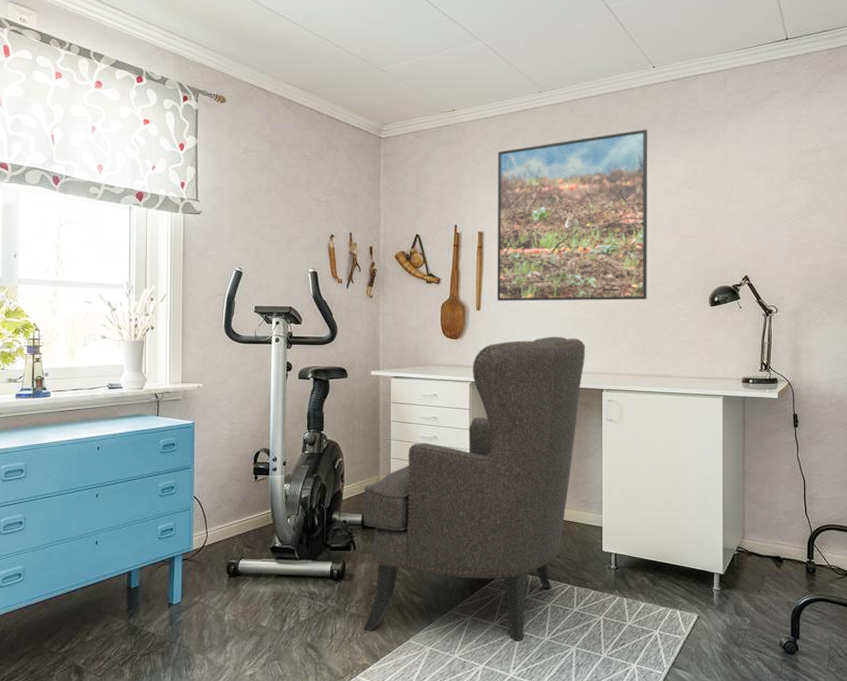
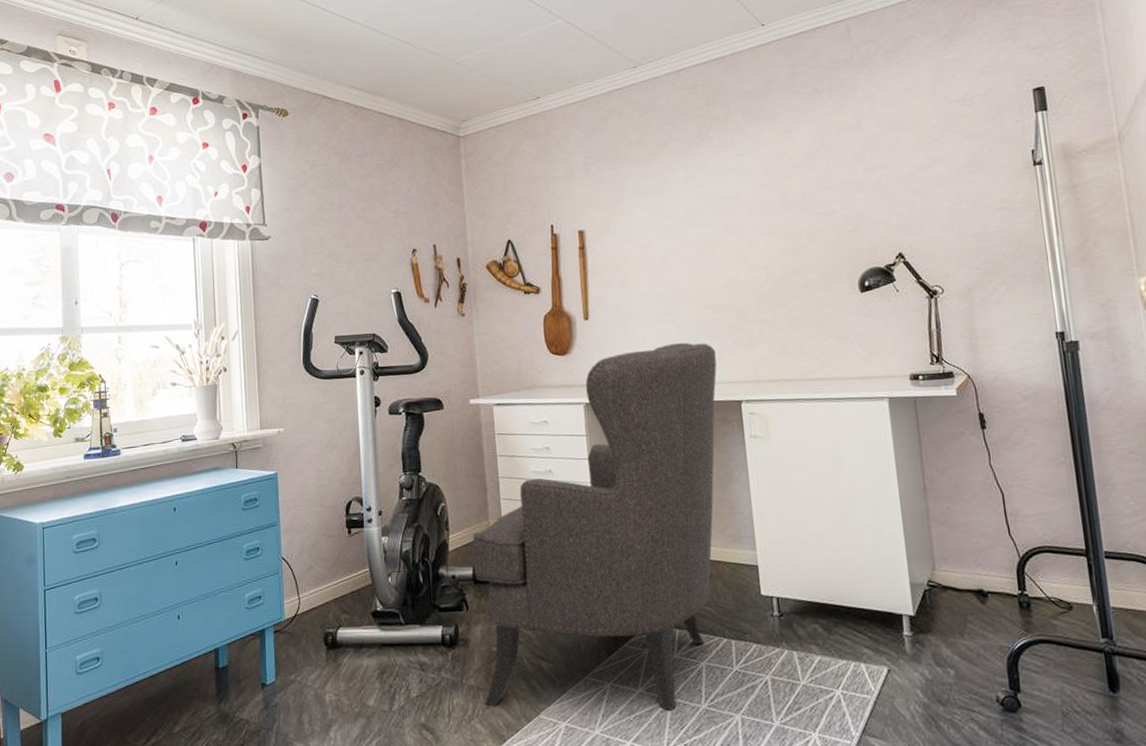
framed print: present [497,129,648,301] -> none [592,95,784,308]

